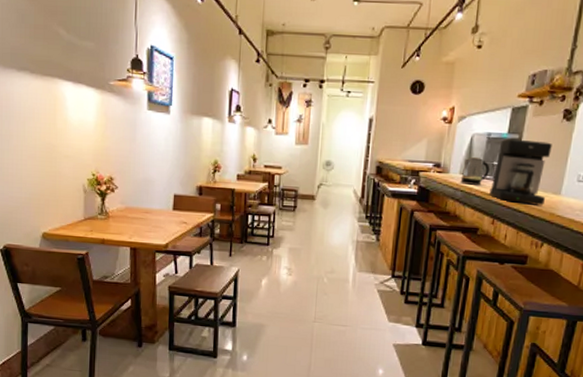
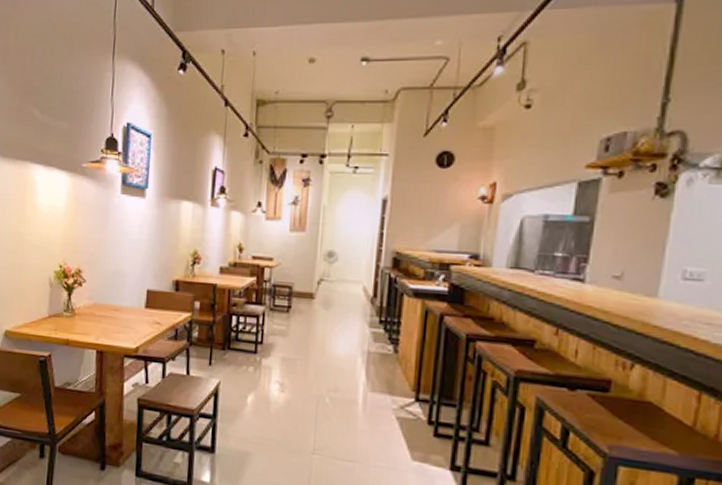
kettle: present [460,156,490,185] -> none [507,245,549,283]
coffee maker: present [489,138,552,206] -> none [550,222,640,312]

